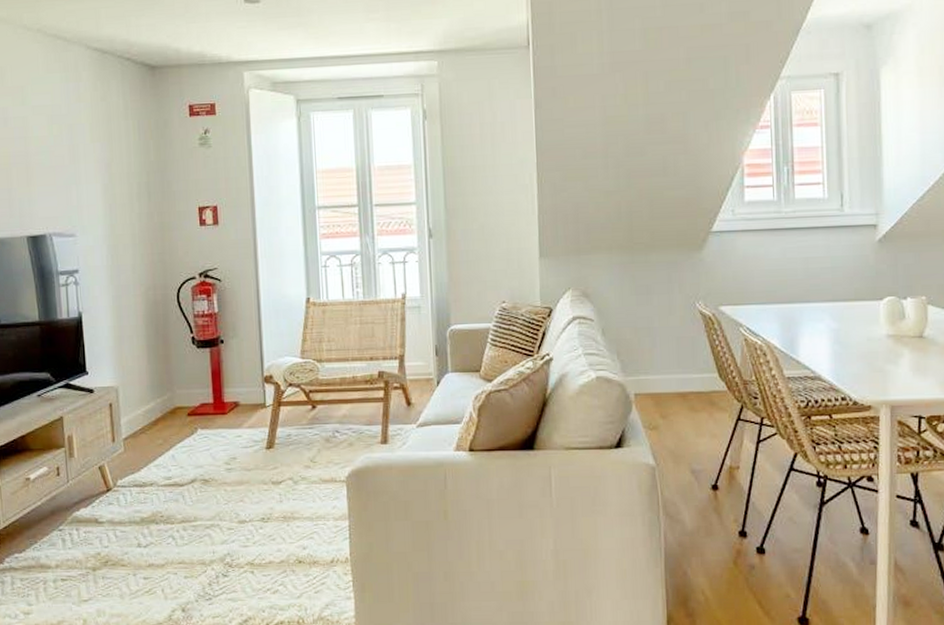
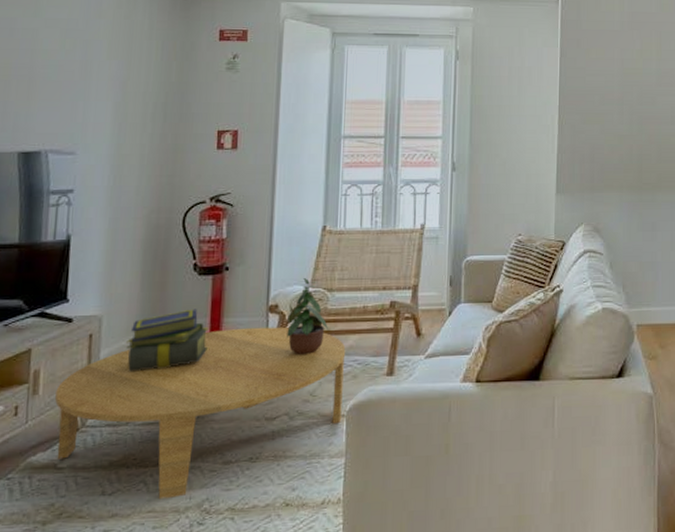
coffee table: none [88,396,342,553] -> present [55,327,346,500]
stack of books: none [141,380,214,438] -> present [125,309,209,372]
potted plant: none [281,350,321,424] -> present [286,278,328,356]

